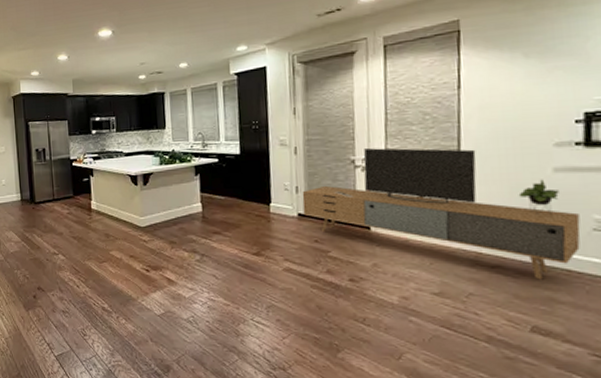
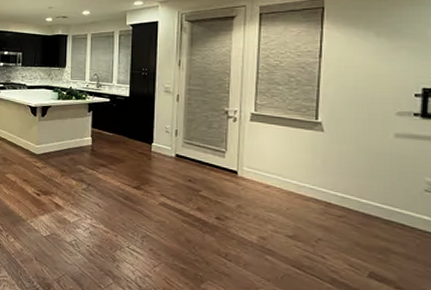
media console: present [302,148,581,280] -> none [180,102,415,231]

